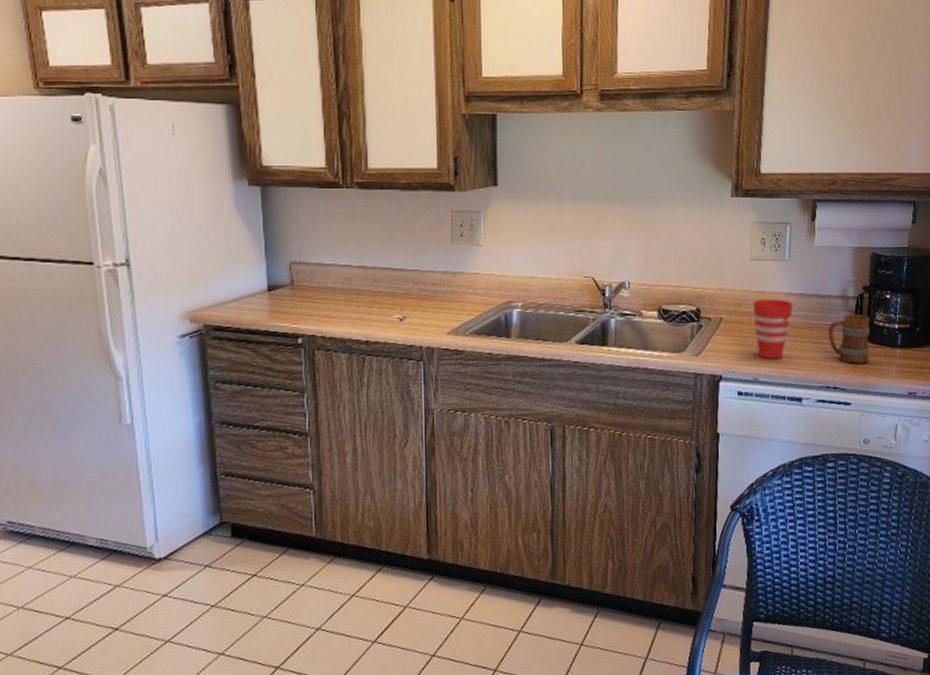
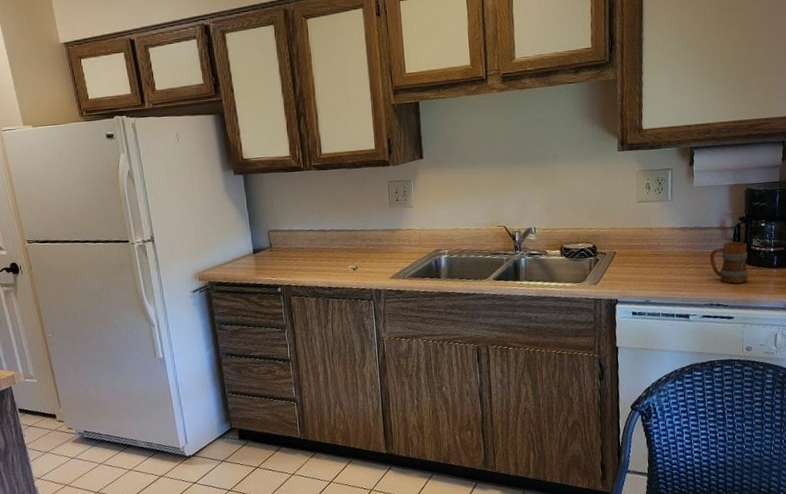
cup: present [753,299,794,359] -> none [642,233,678,284]

